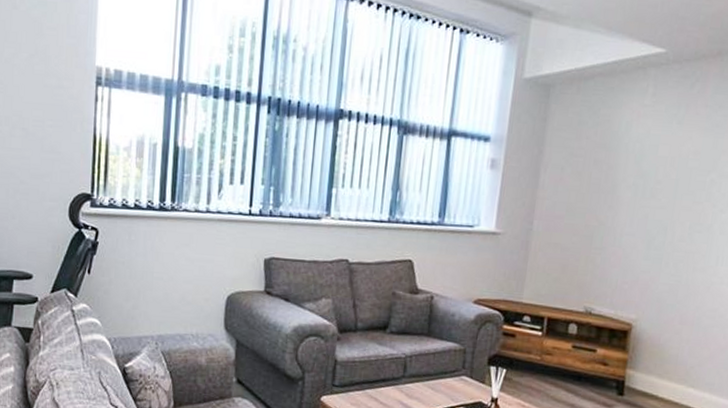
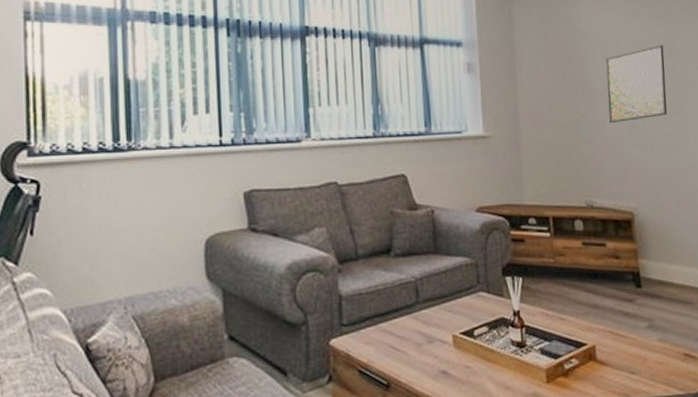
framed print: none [626,157,706,234] -> present [605,45,668,124]

